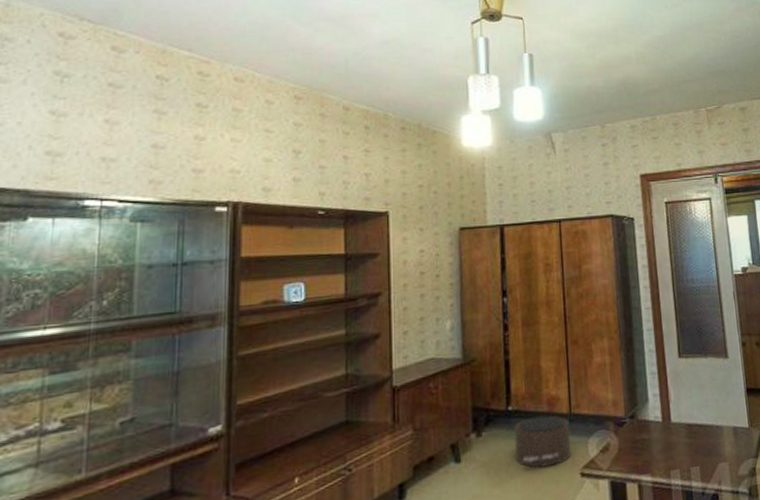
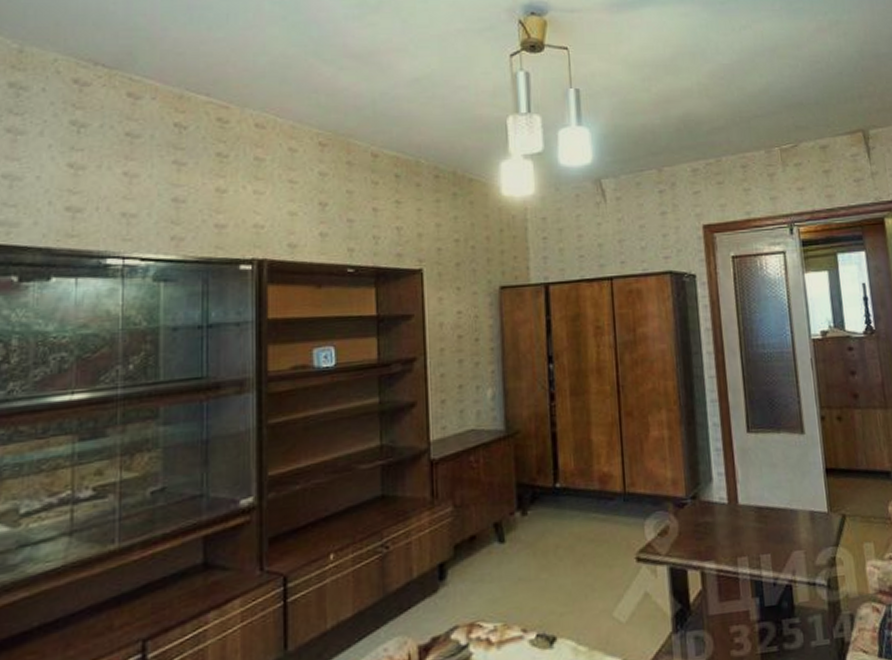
pouf: present [515,415,571,468] -> none [563,494,626,551]

